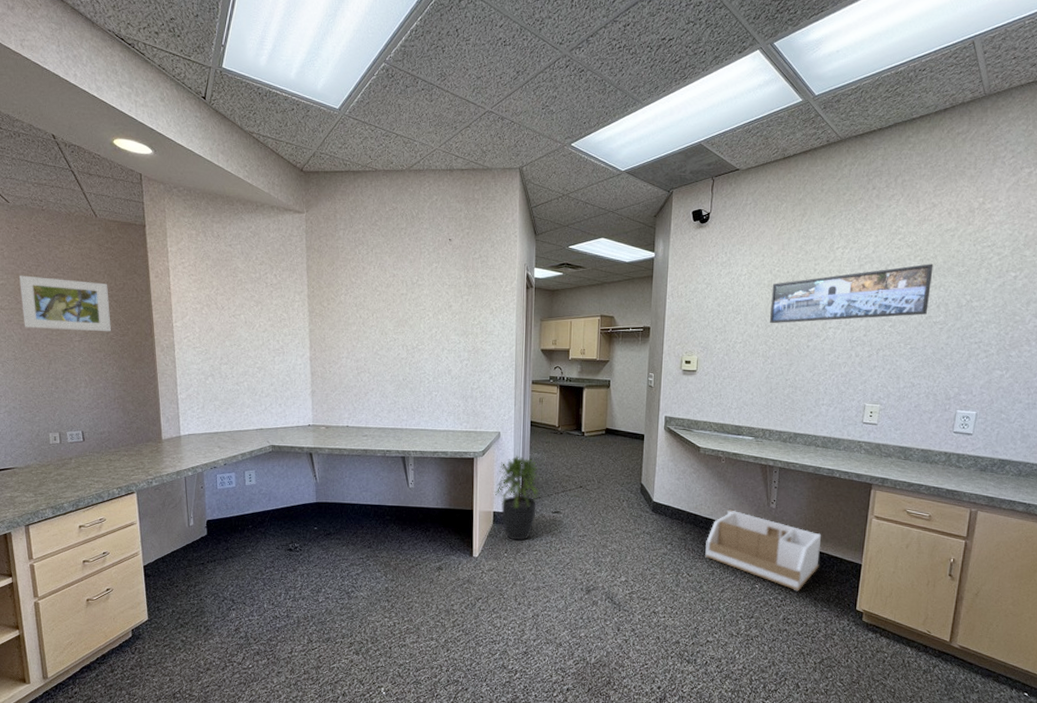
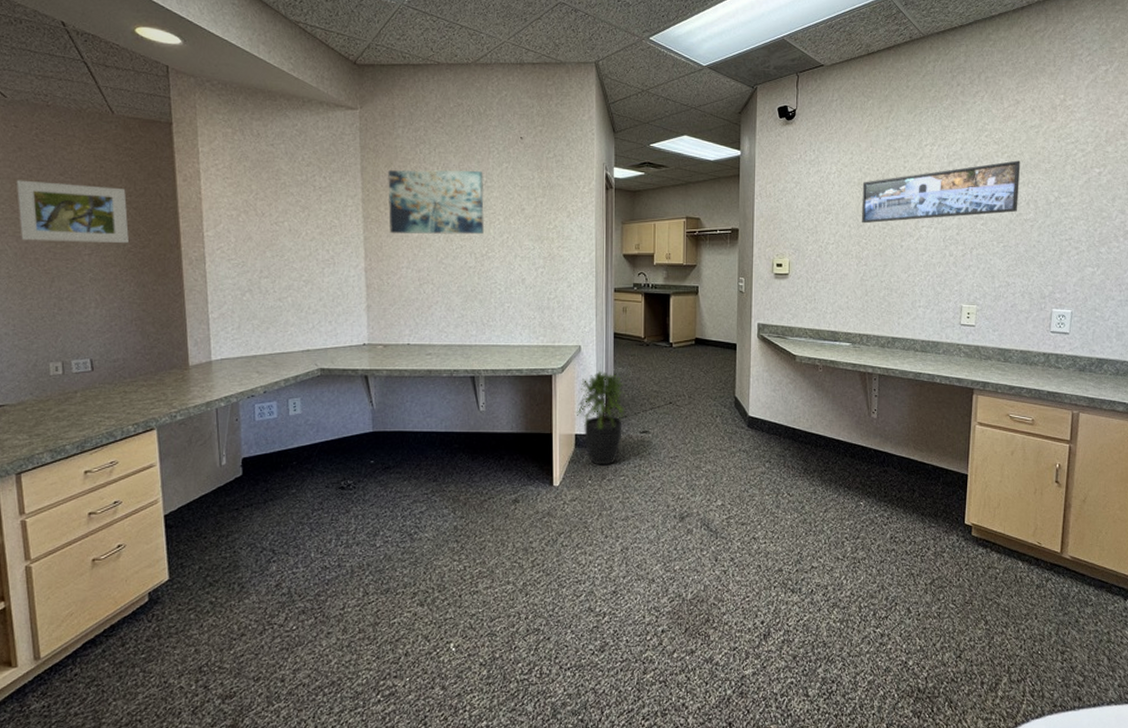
wall art: none [329,268,416,329] -> present [387,169,485,235]
storage bin: present [705,509,822,592] -> none [806,421,926,507]

